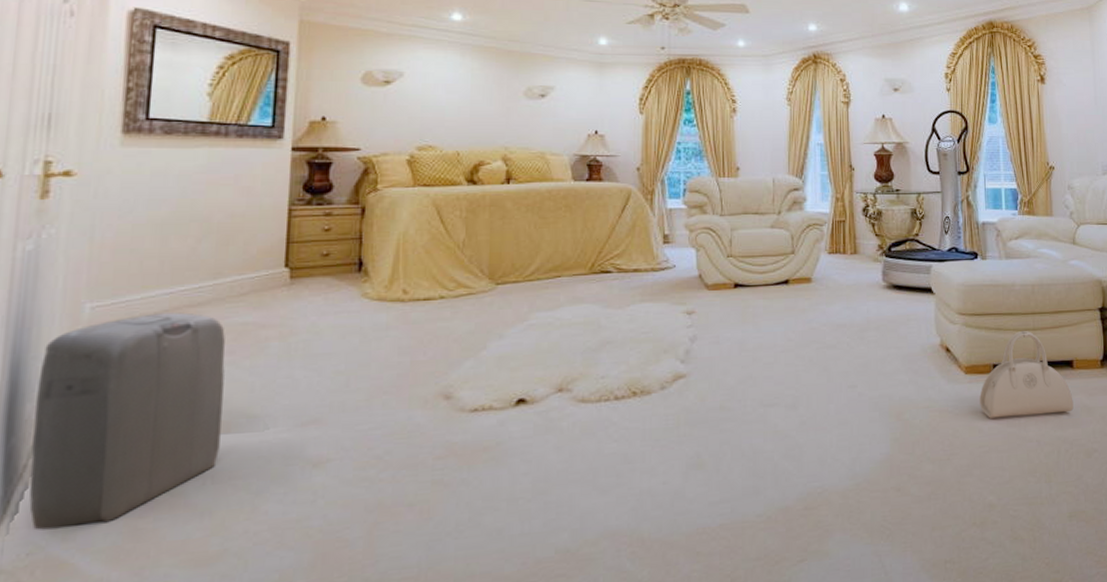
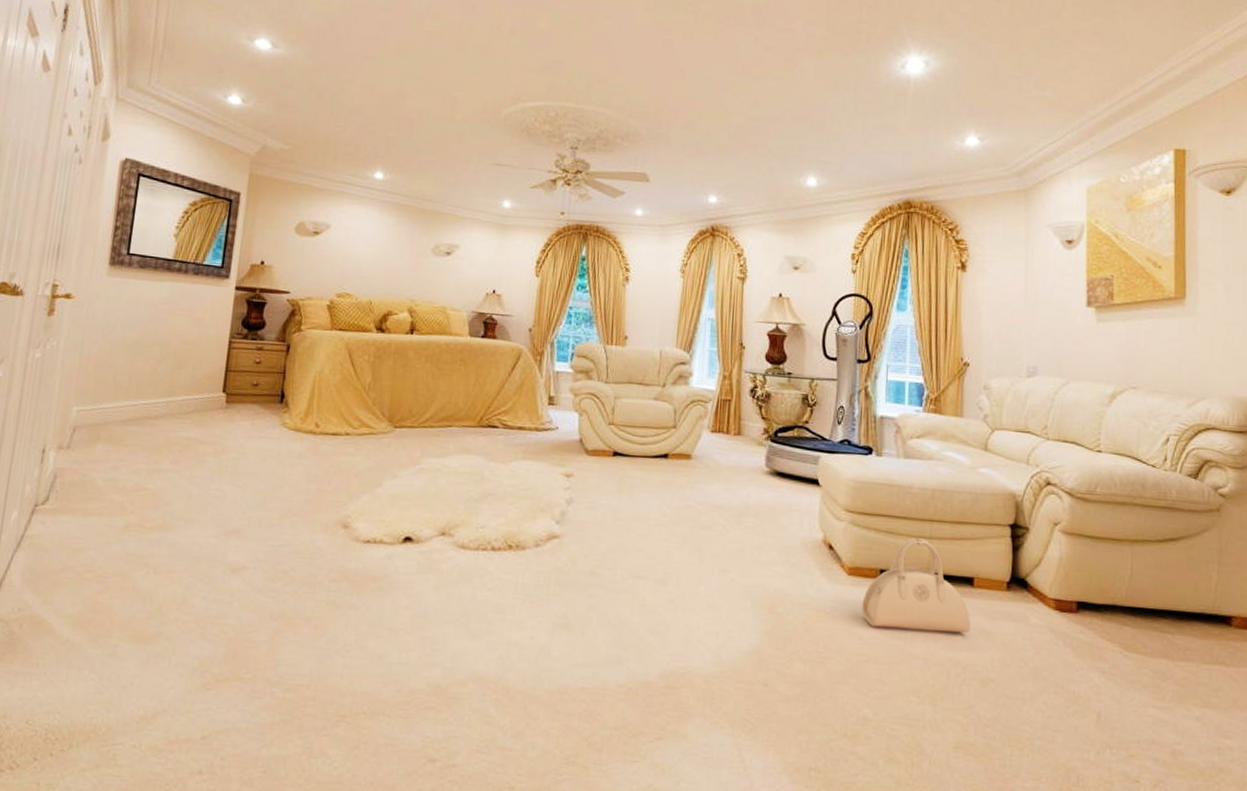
suitcase: present [29,312,226,530] -> none [23,421,173,594]

